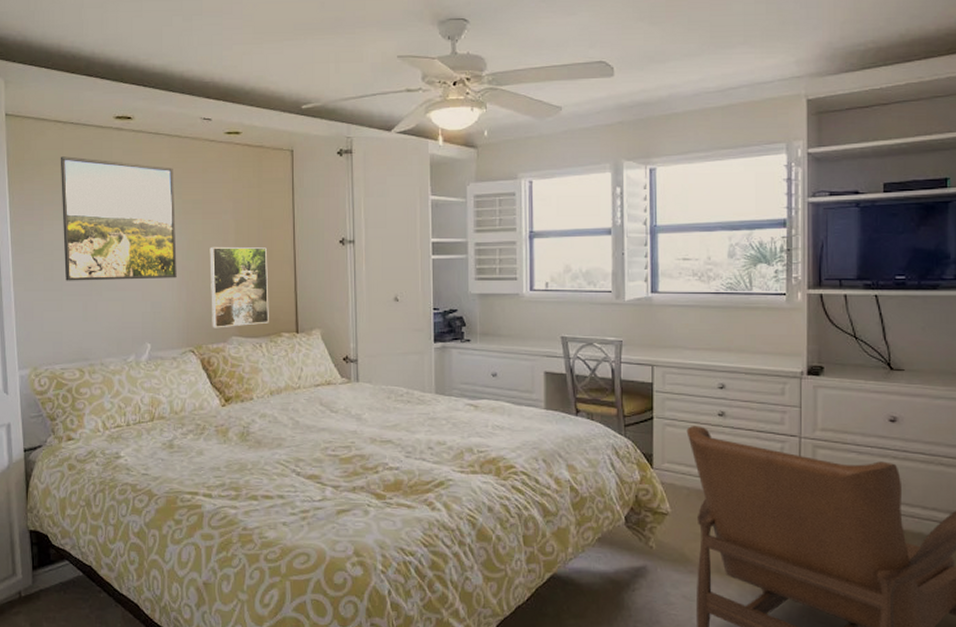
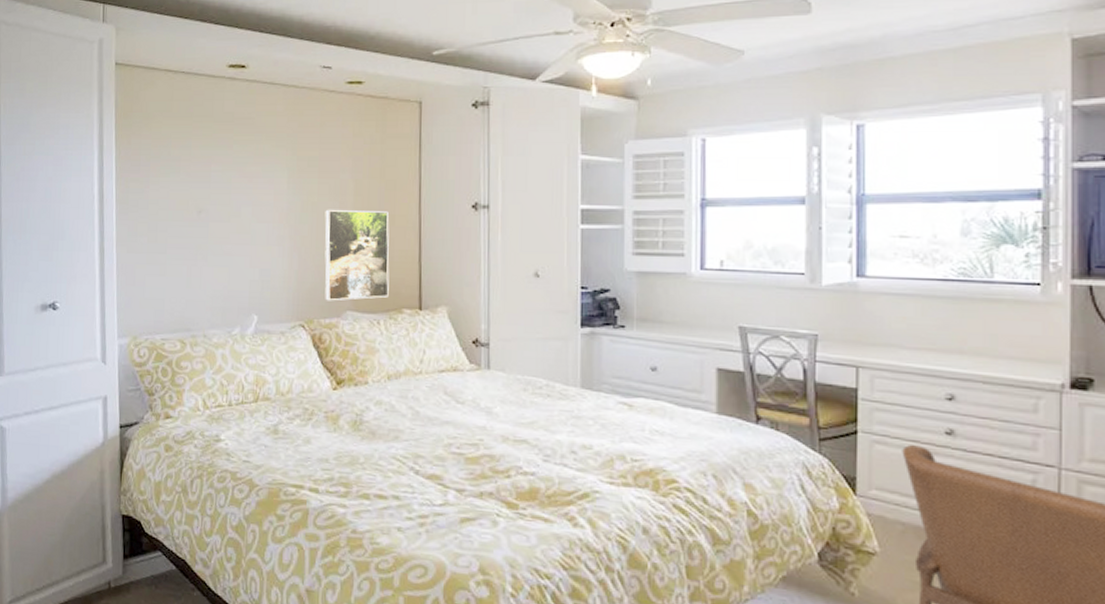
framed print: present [60,156,177,281] -> none [169,108,289,244]

